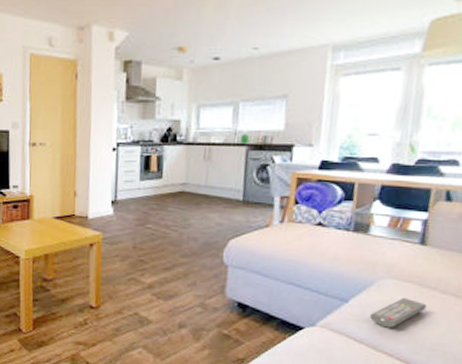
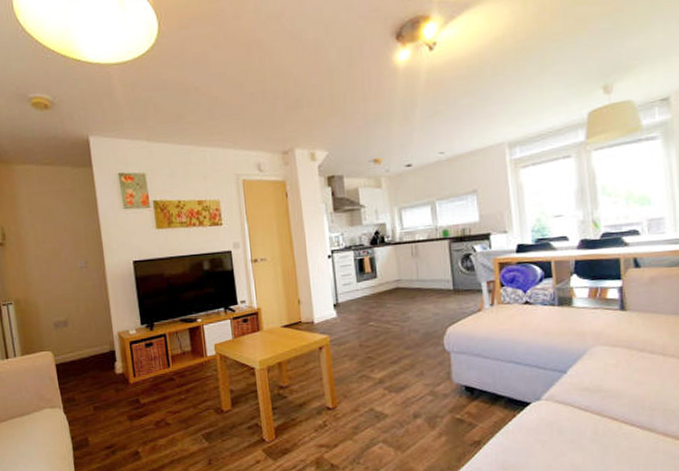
remote control: present [370,297,427,328] -> none [590,362,639,393]

